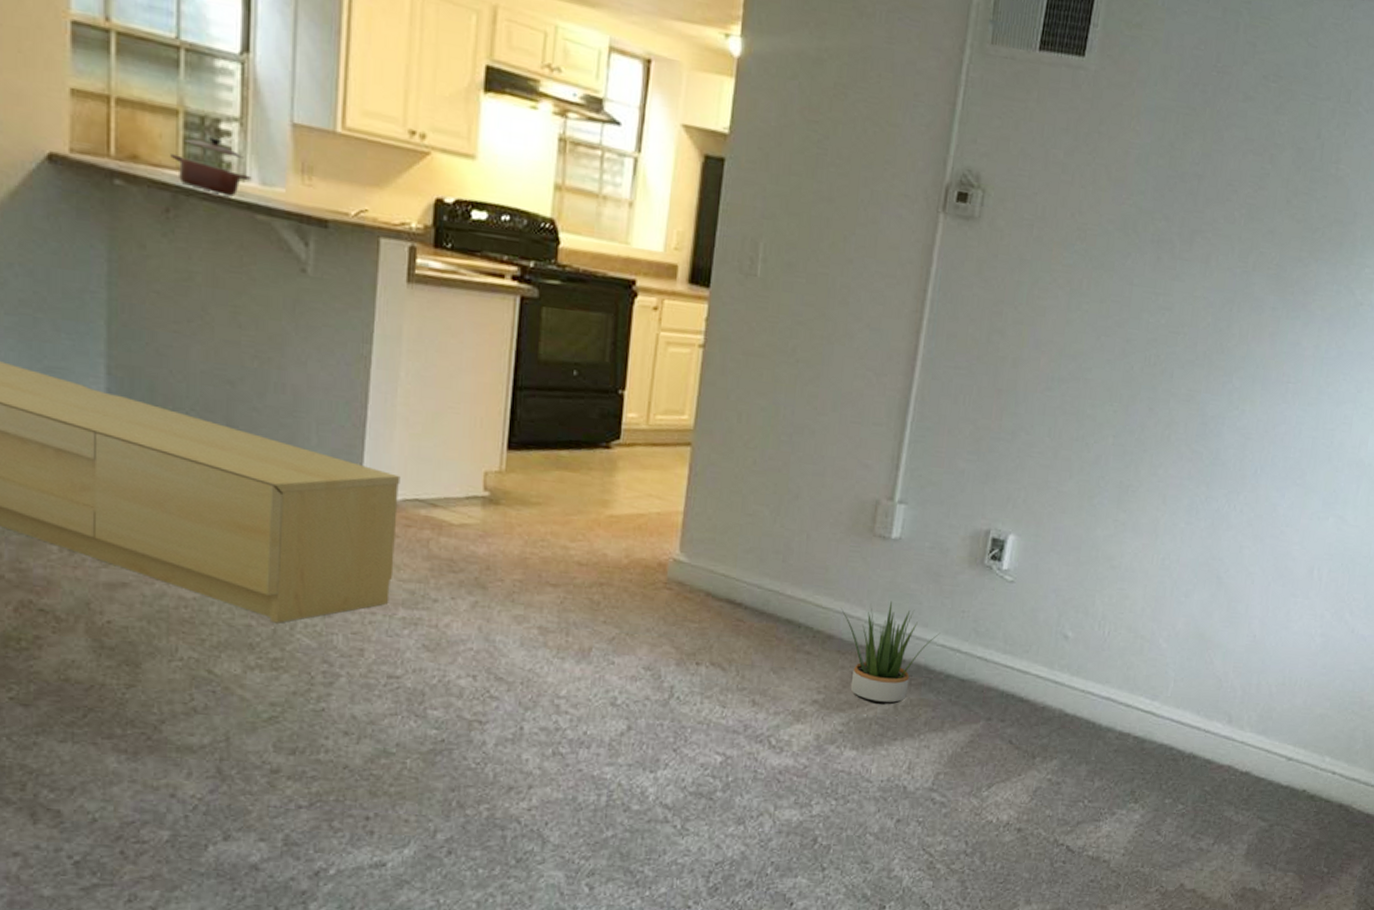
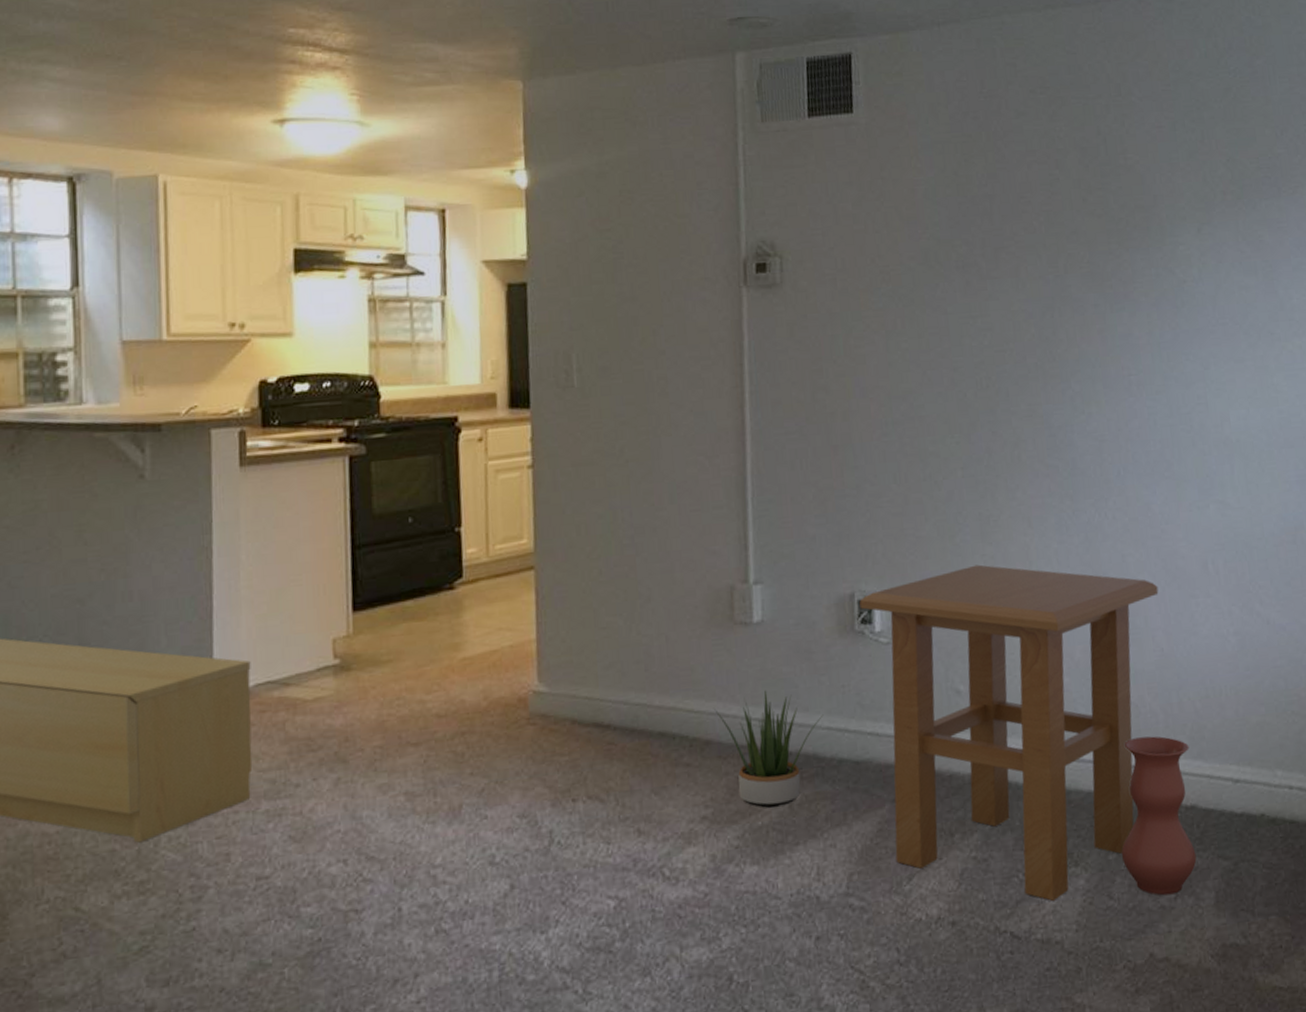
saucepan: present [170,137,252,197] -> none [13,370,88,422]
side table: none [980,527,1265,827] -> present [859,564,1159,901]
vase: none [1176,706,1257,841] -> present [1122,736,1197,896]

